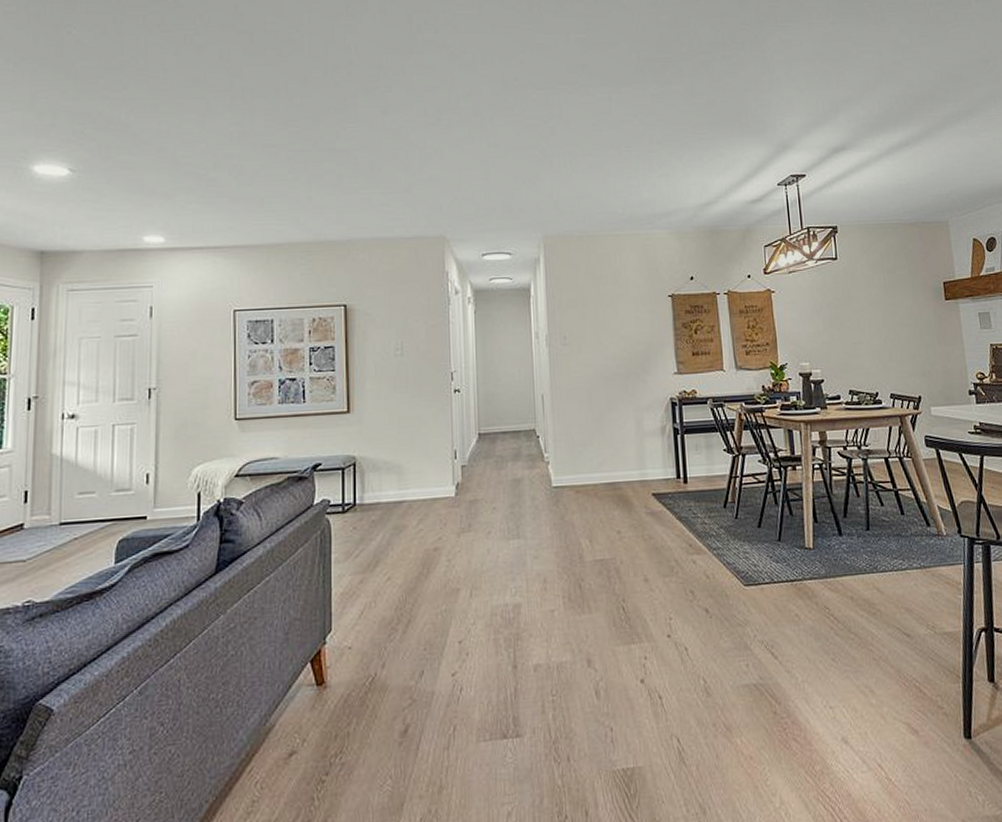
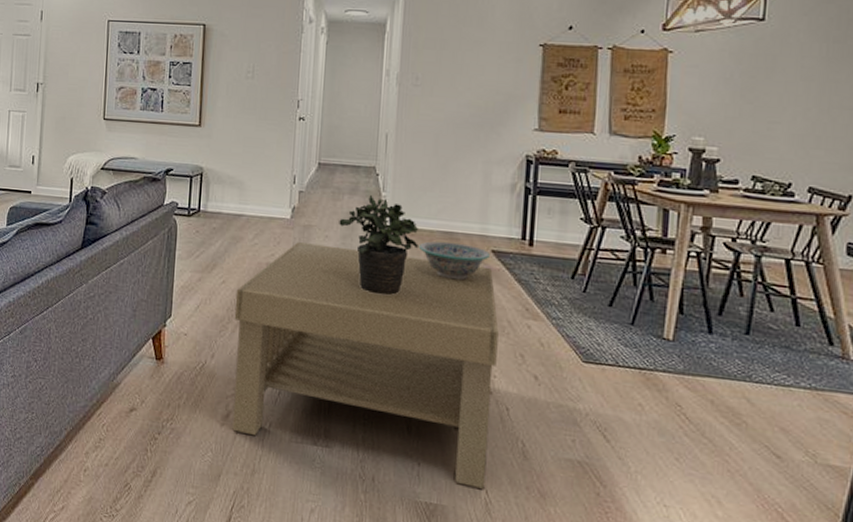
coffee table: none [403,510,676,747] -> present [232,242,499,489]
potted plant: none [505,457,585,560] -> present [339,194,418,296]
decorative bowl: none [585,492,652,530] -> present [418,241,491,281]

